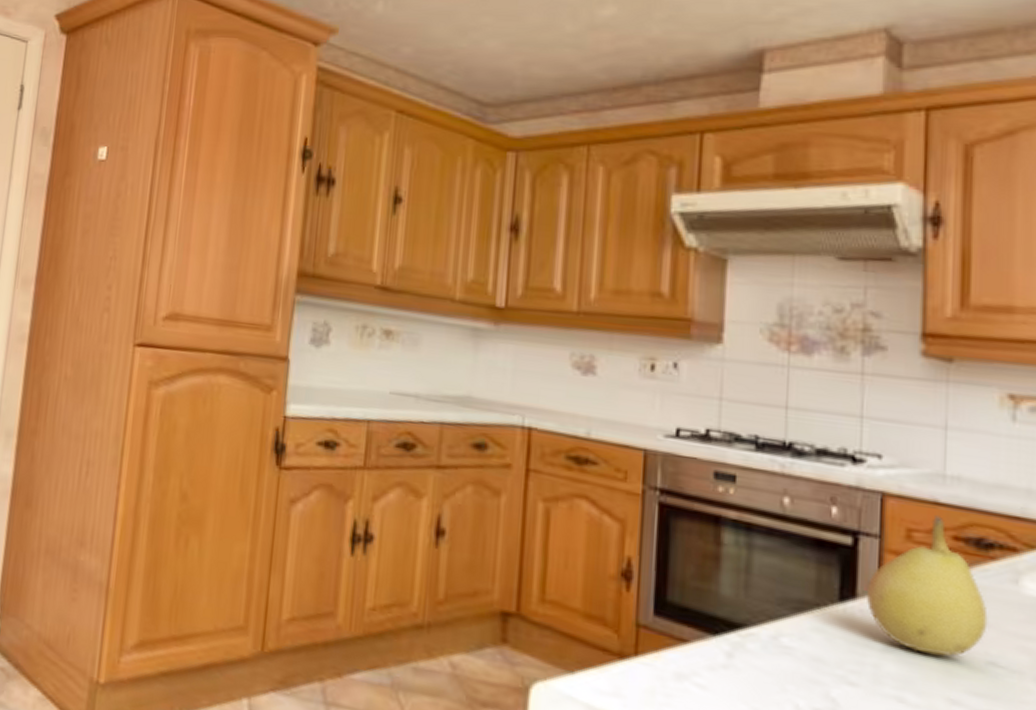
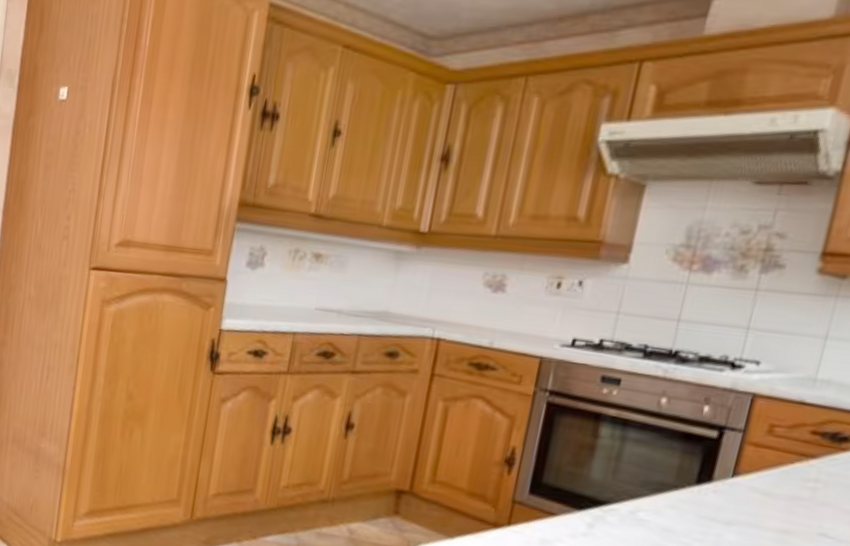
fruit: present [867,515,988,656] -> none [720,413,829,529]

